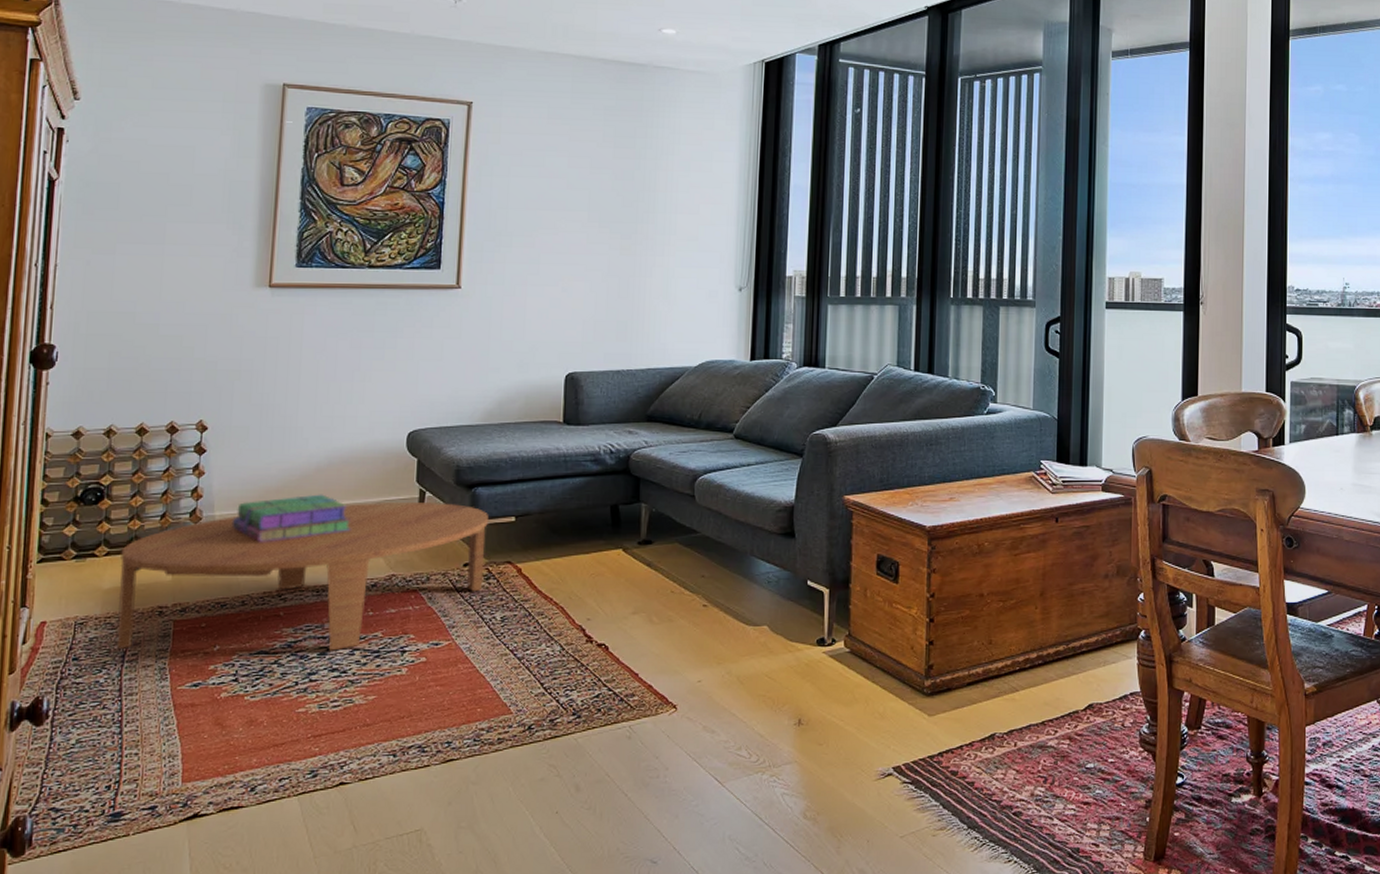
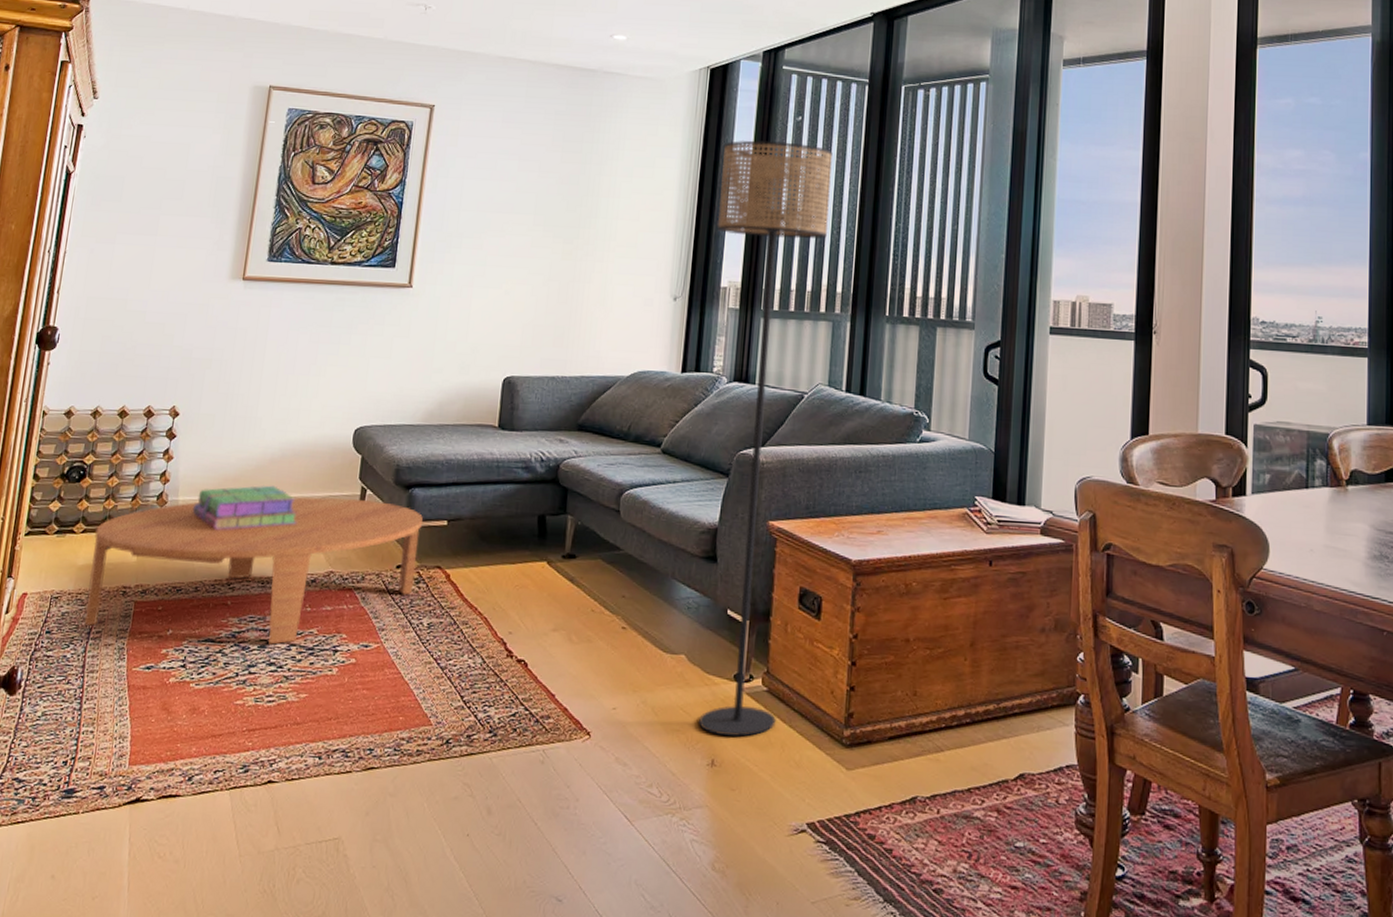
floor lamp: none [779,132,892,696] -> present [699,140,833,737]

